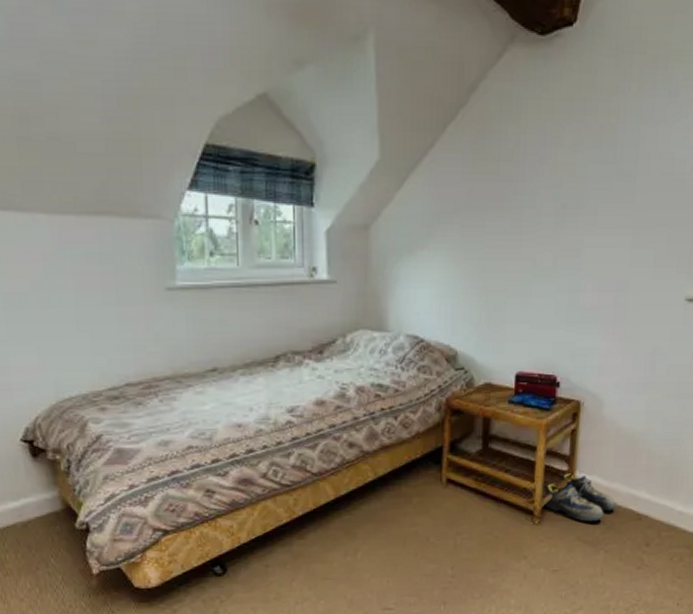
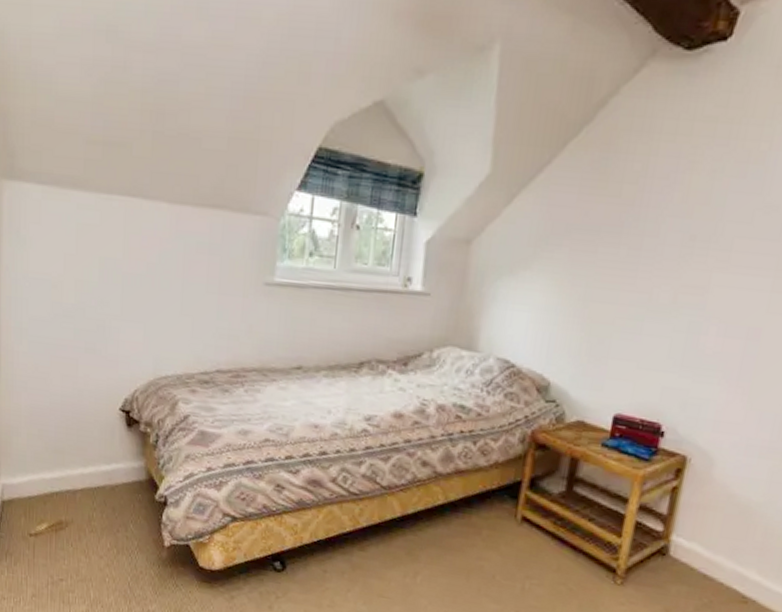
shoe: present [542,473,617,522] -> none [627,534,719,595]

